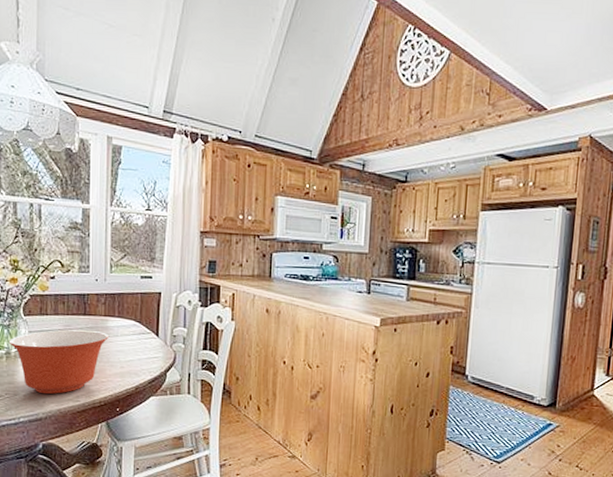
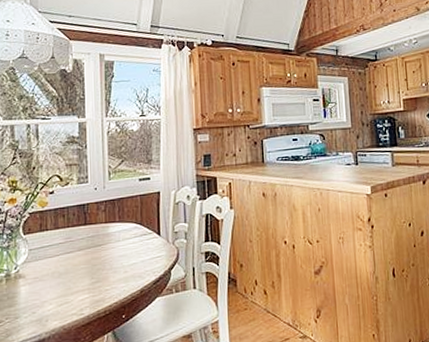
mixing bowl: present [8,330,108,394] -> none [8,239,110,313]

